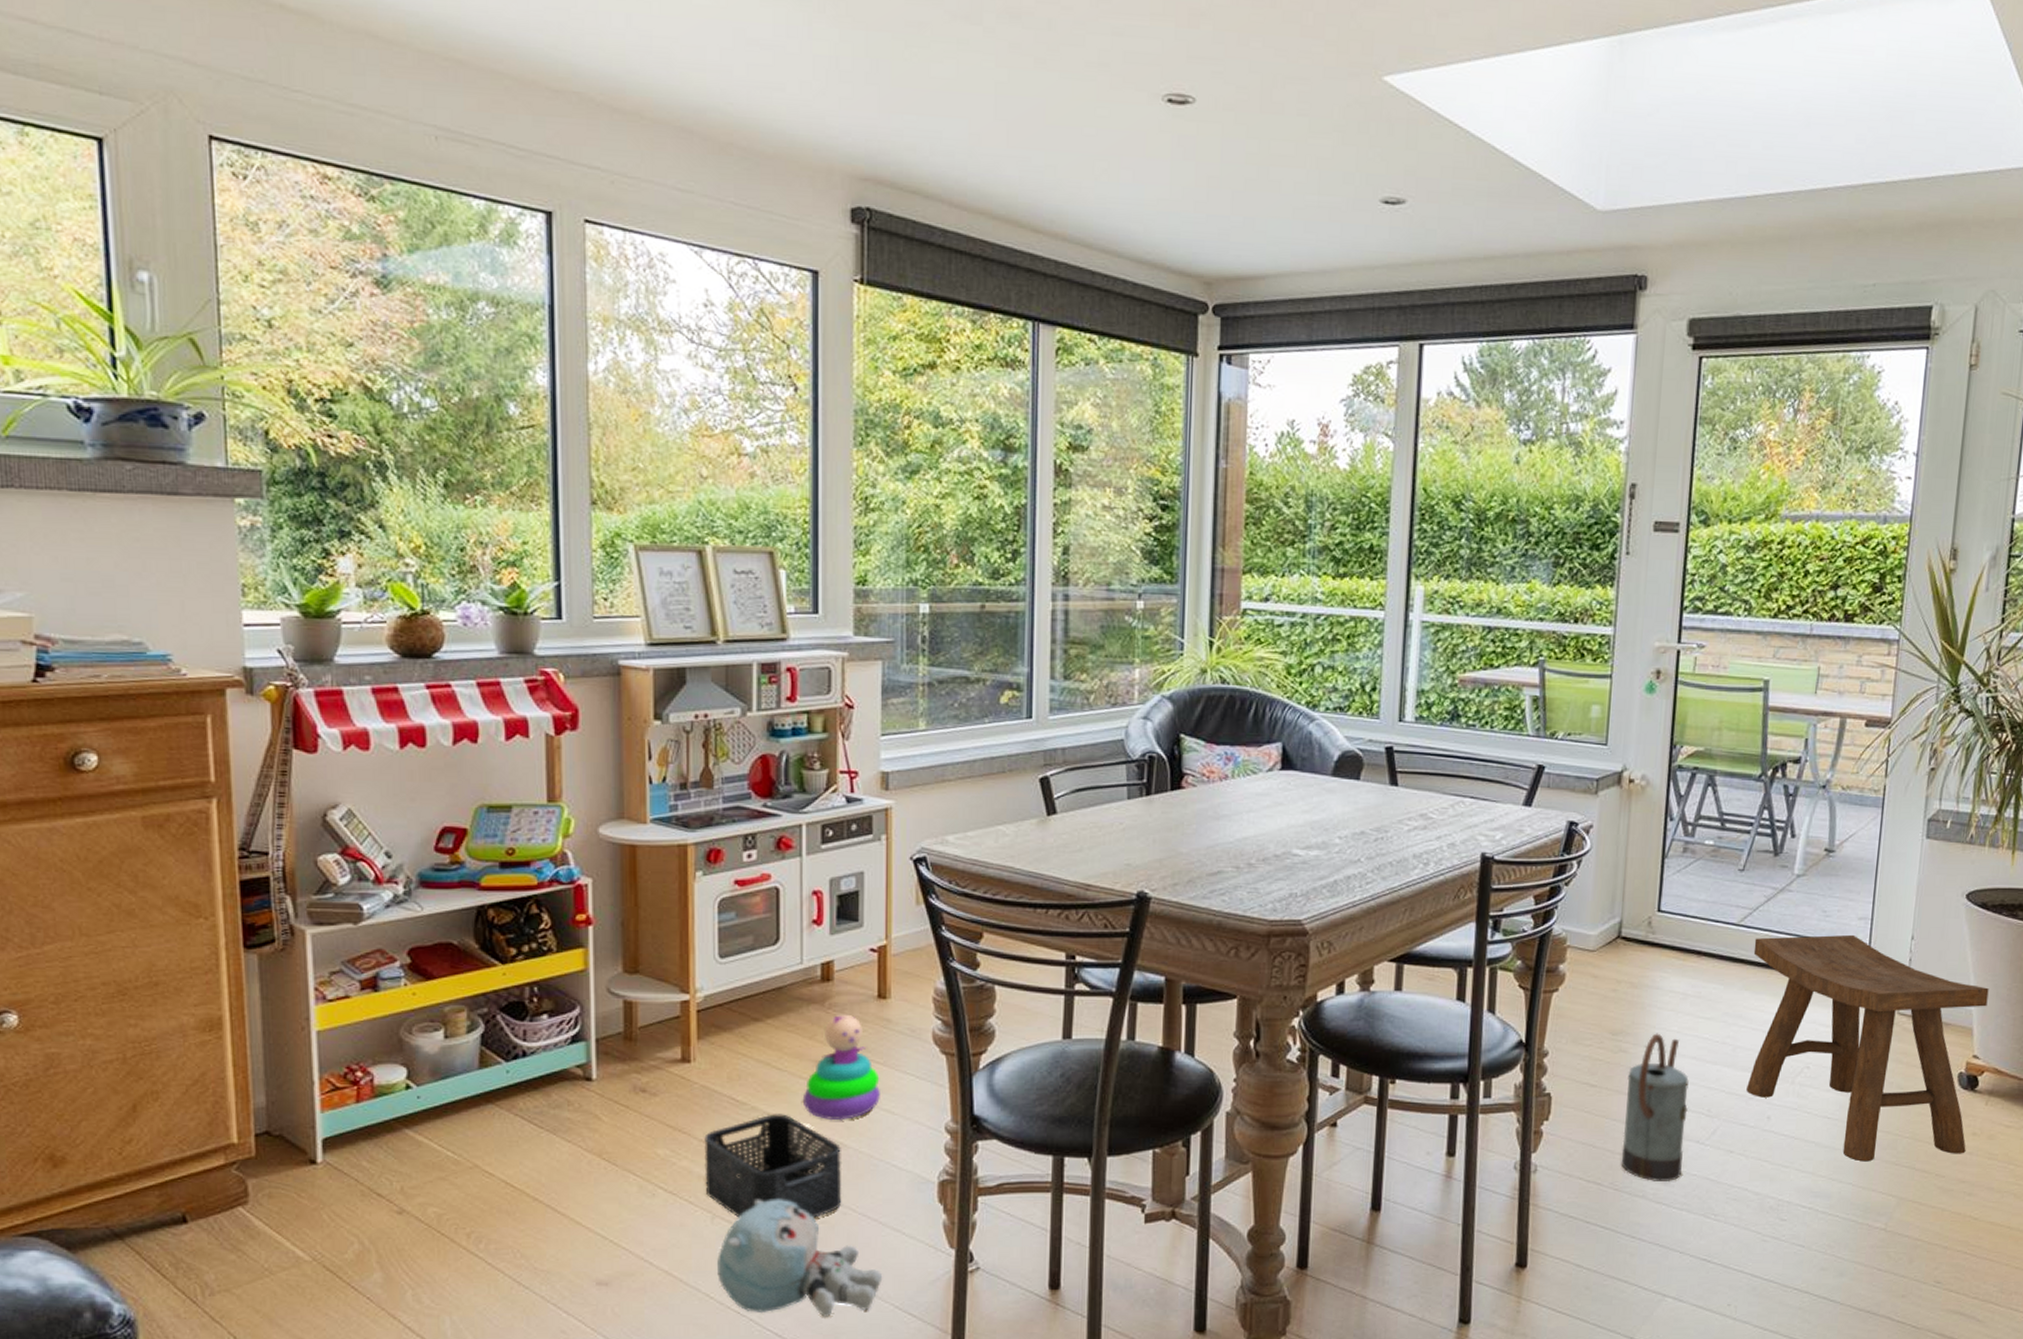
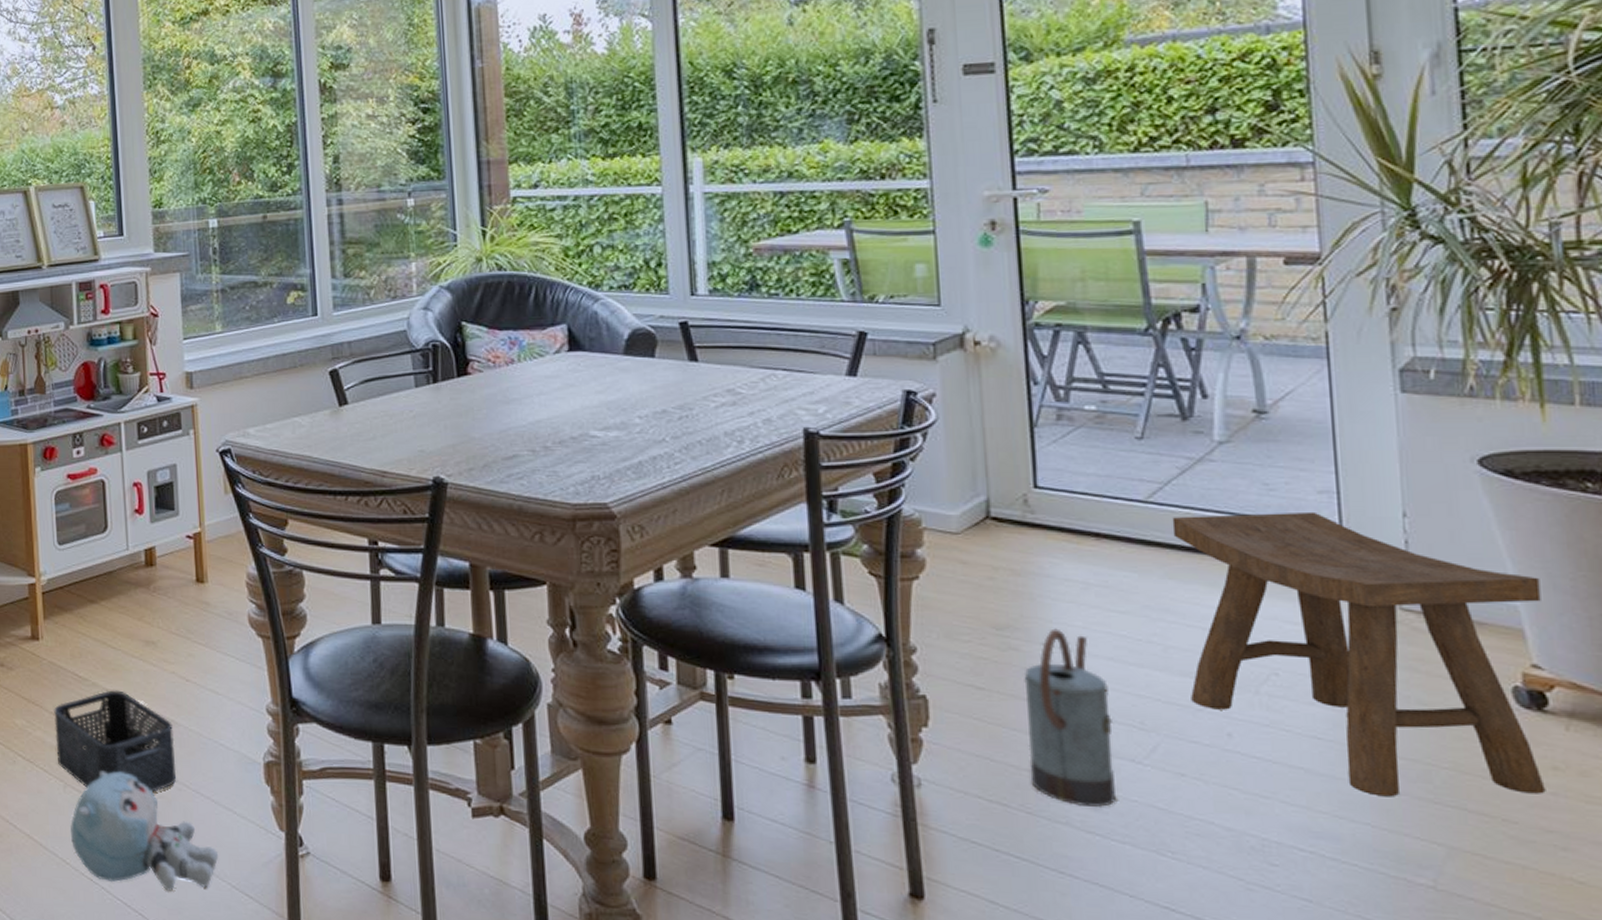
stacking toy: present [802,1014,880,1121] -> none [135,597,205,699]

